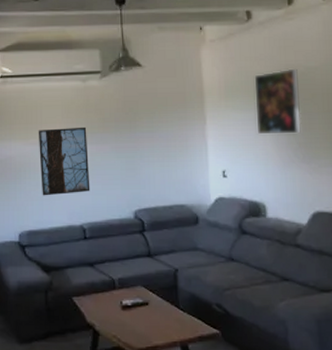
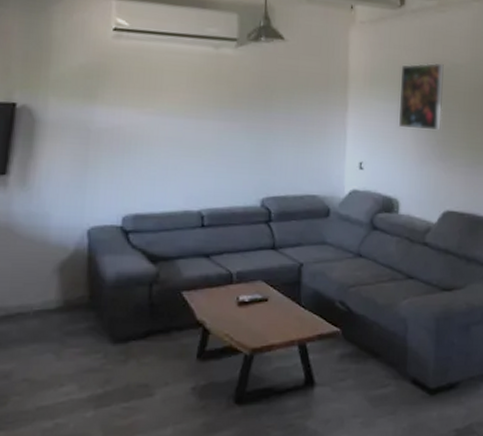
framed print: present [38,126,90,196] -> none [155,98,215,176]

